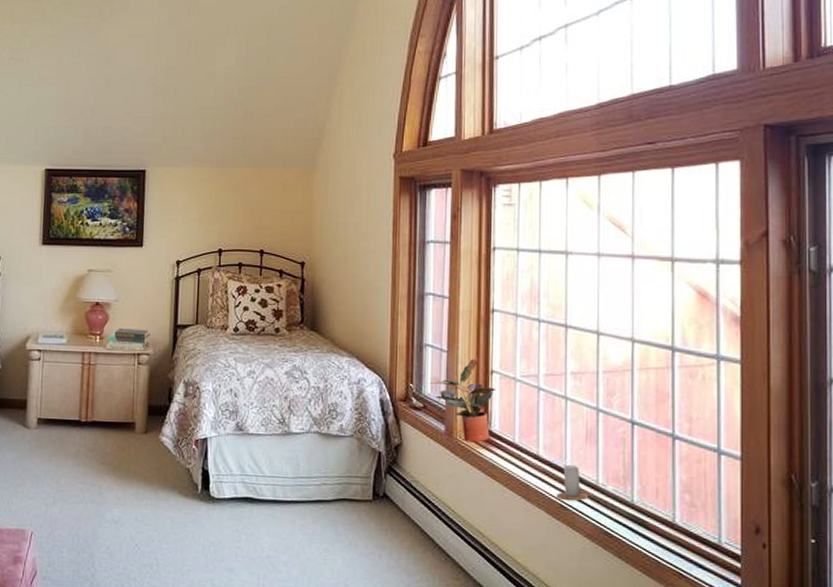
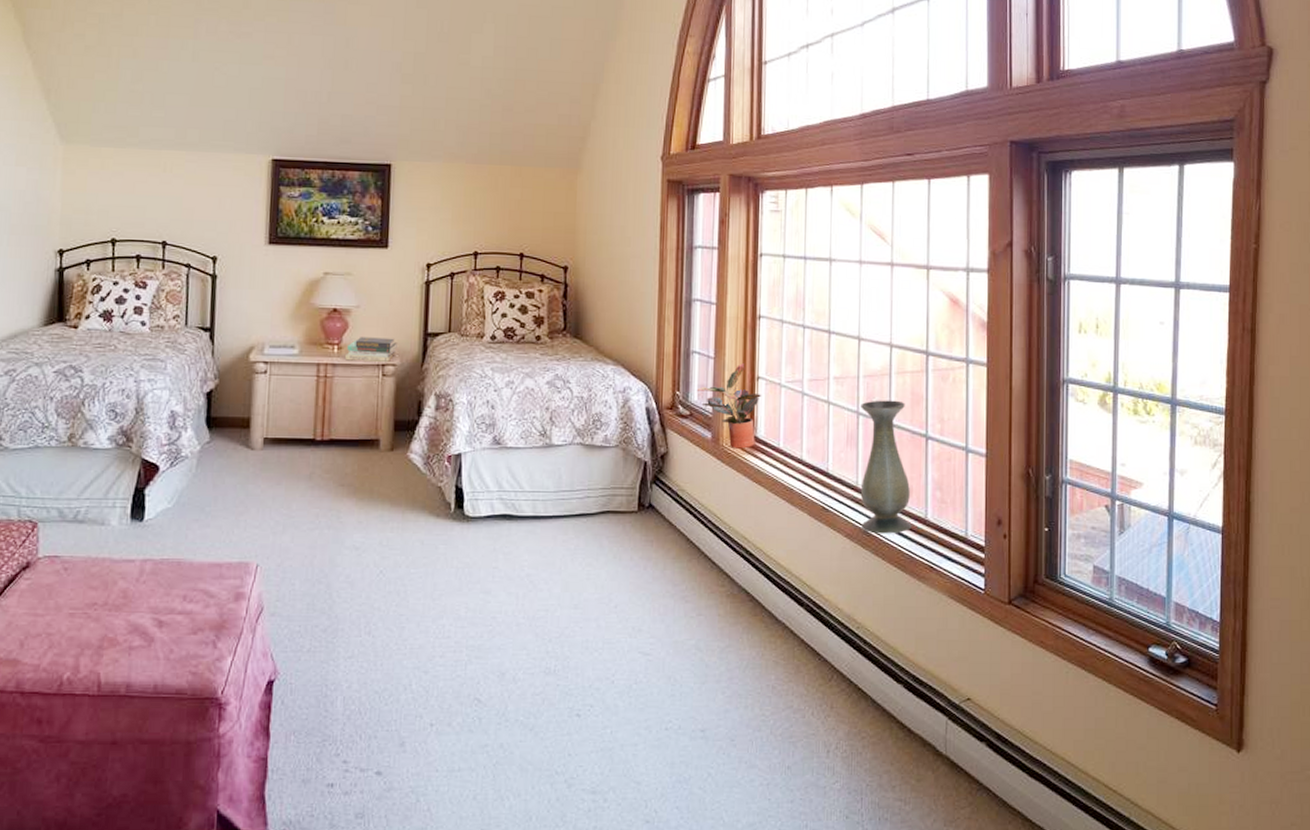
candle: present [556,455,589,502] -> none [818,457,849,503]
vase: none [601,396,658,537] -> present [860,400,912,534]

